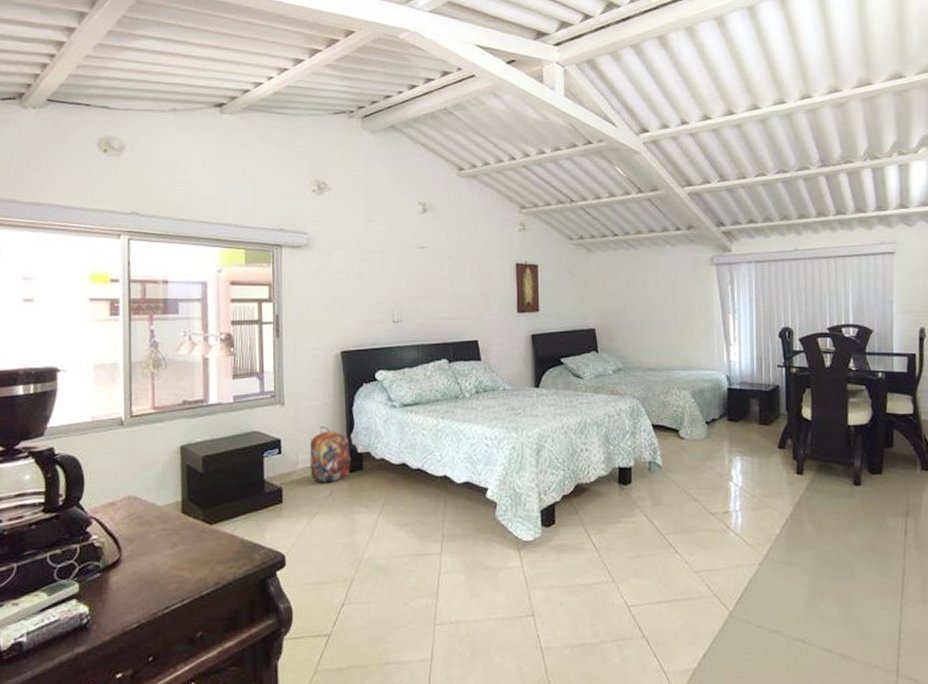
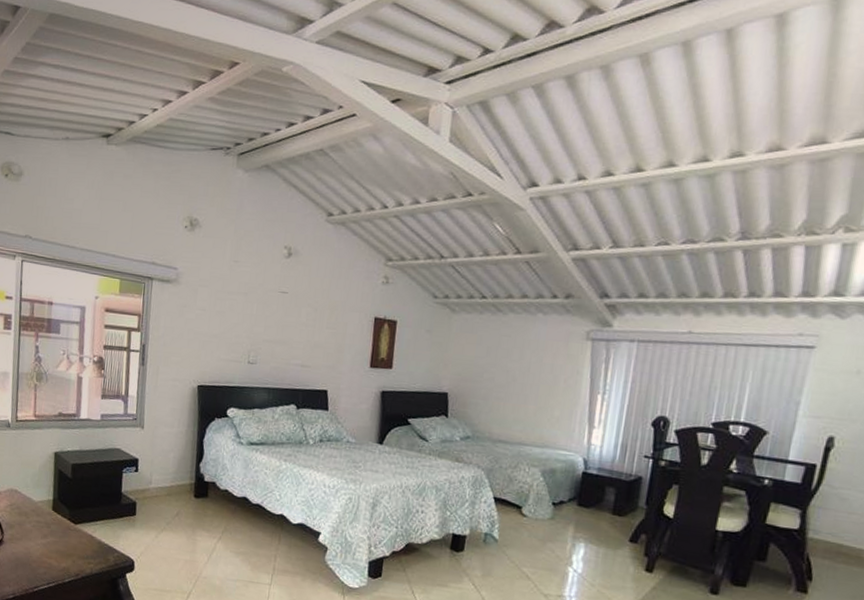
backpack: present [310,426,351,483] -> none [161,452,198,504]

